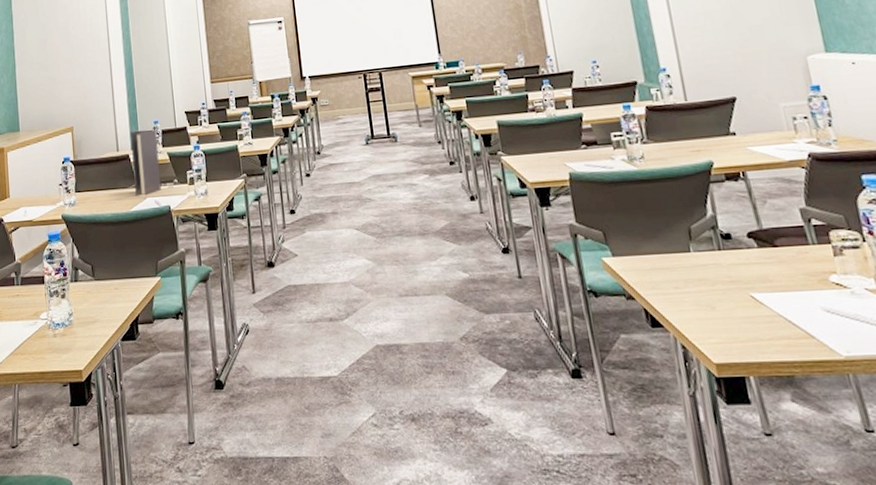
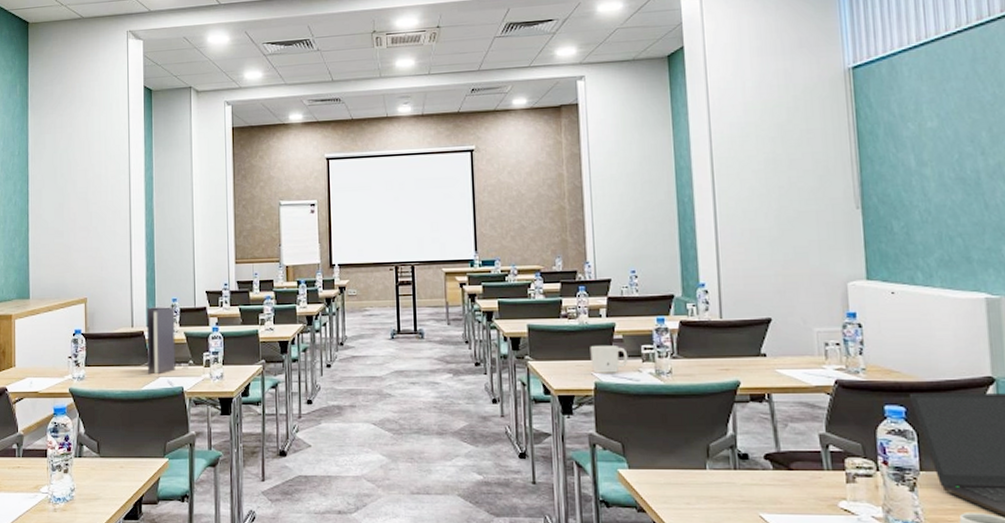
mug: none [560,135,600,164] -> present [590,346,628,373]

